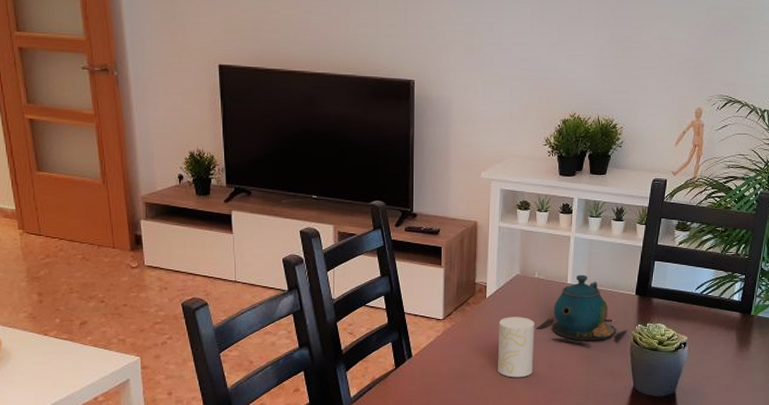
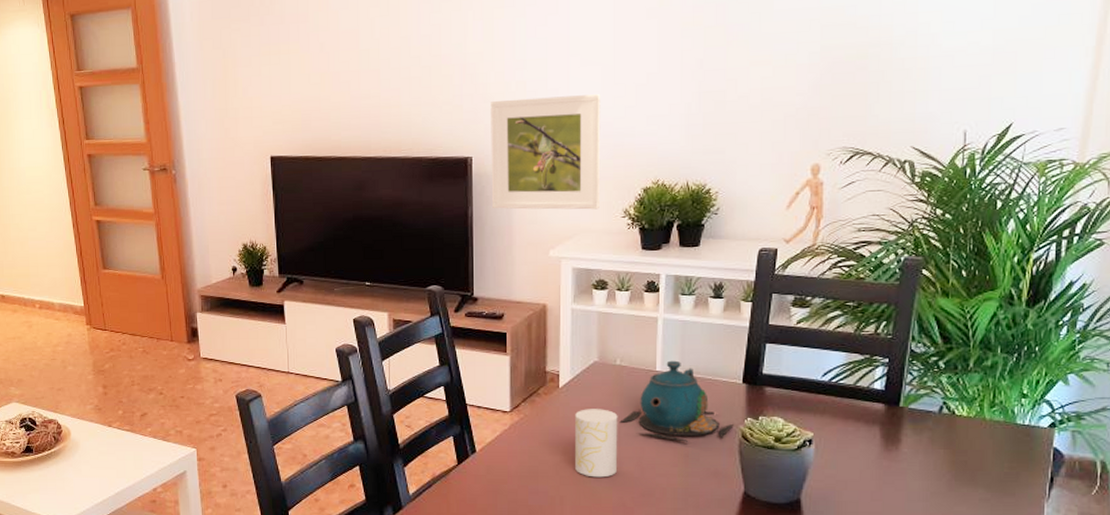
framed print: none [431,28,529,137] -> present [490,94,601,210]

